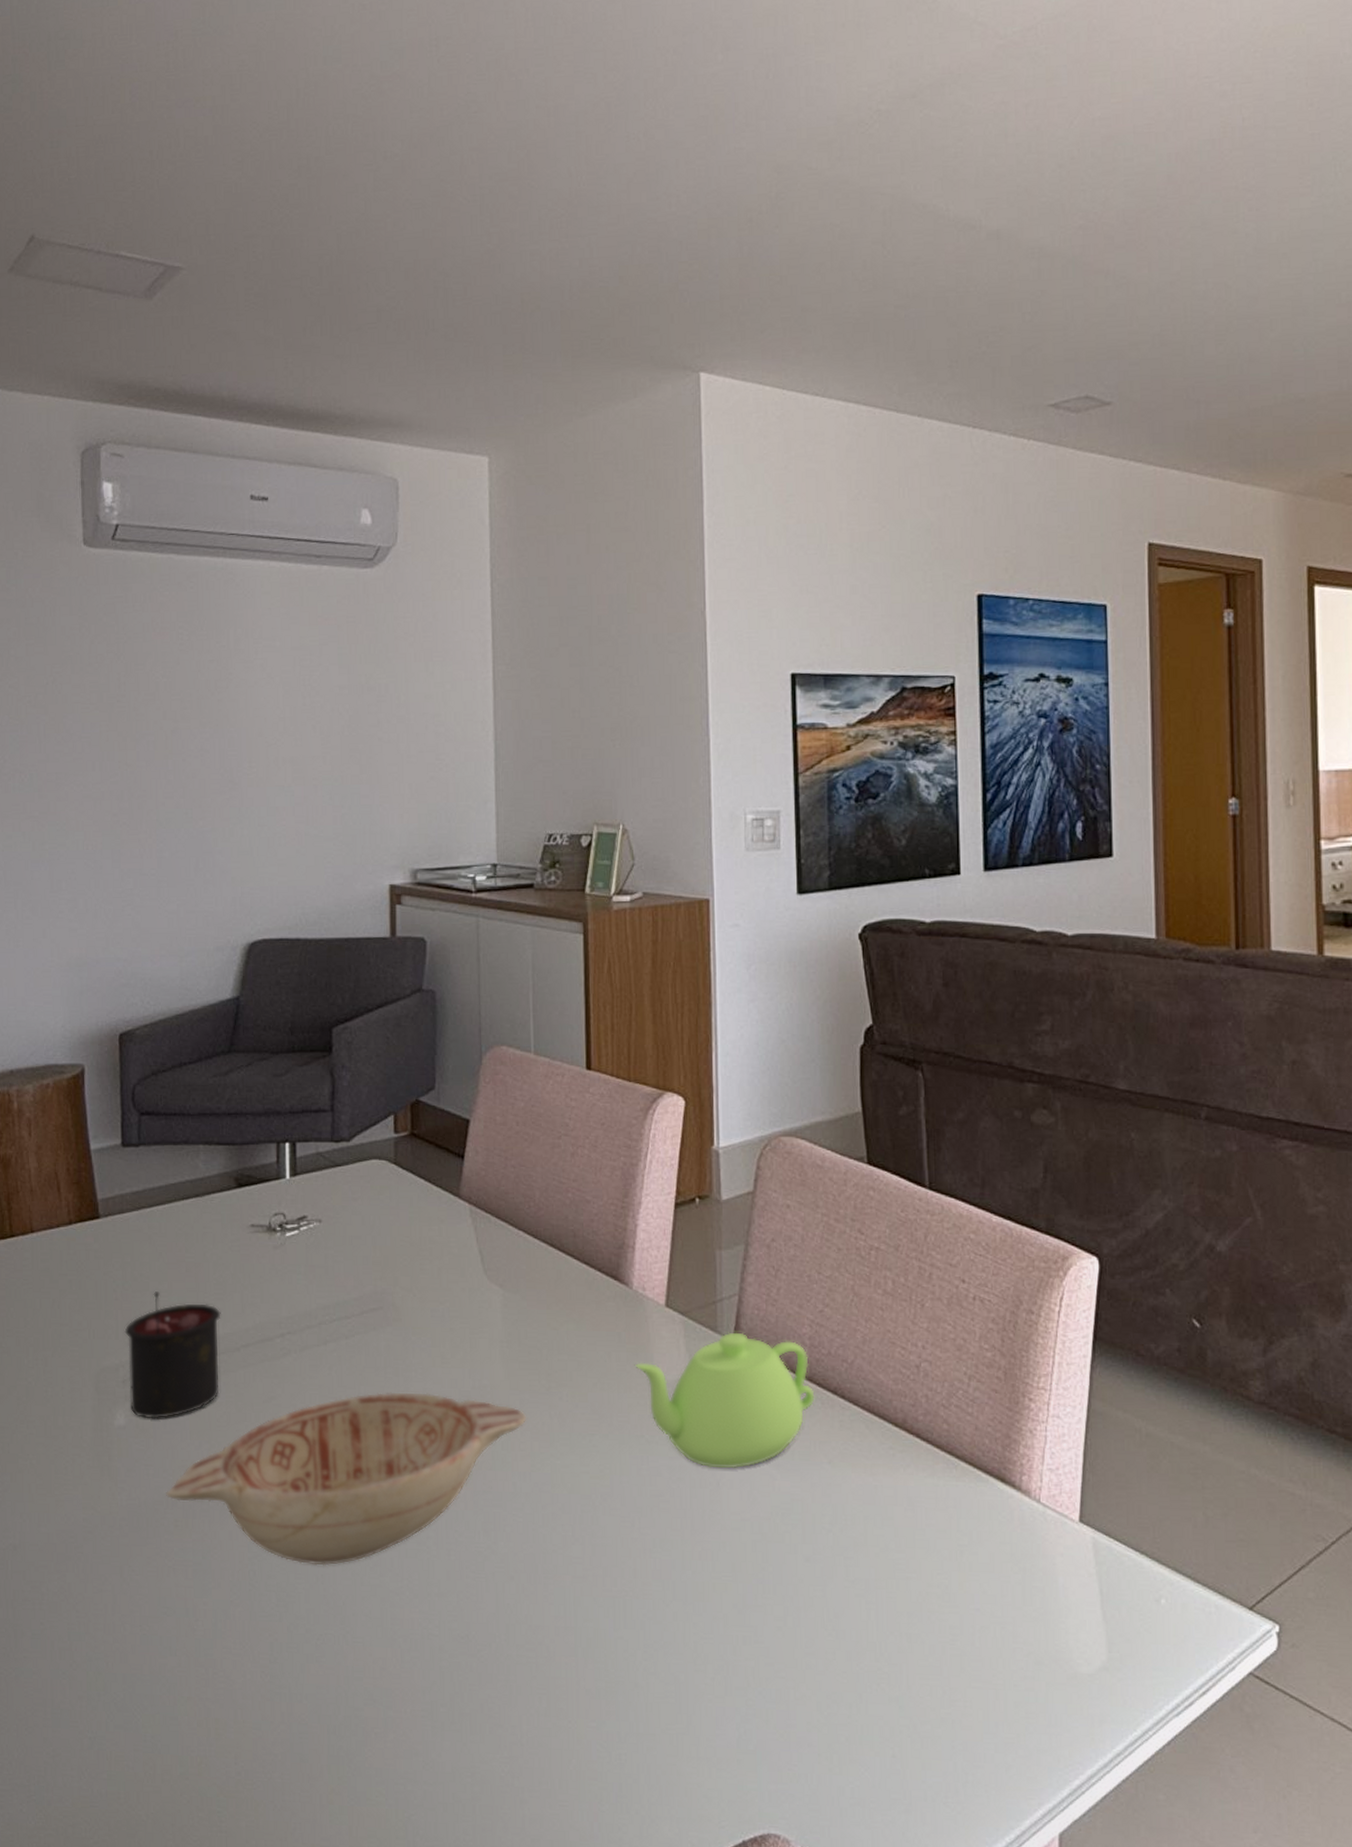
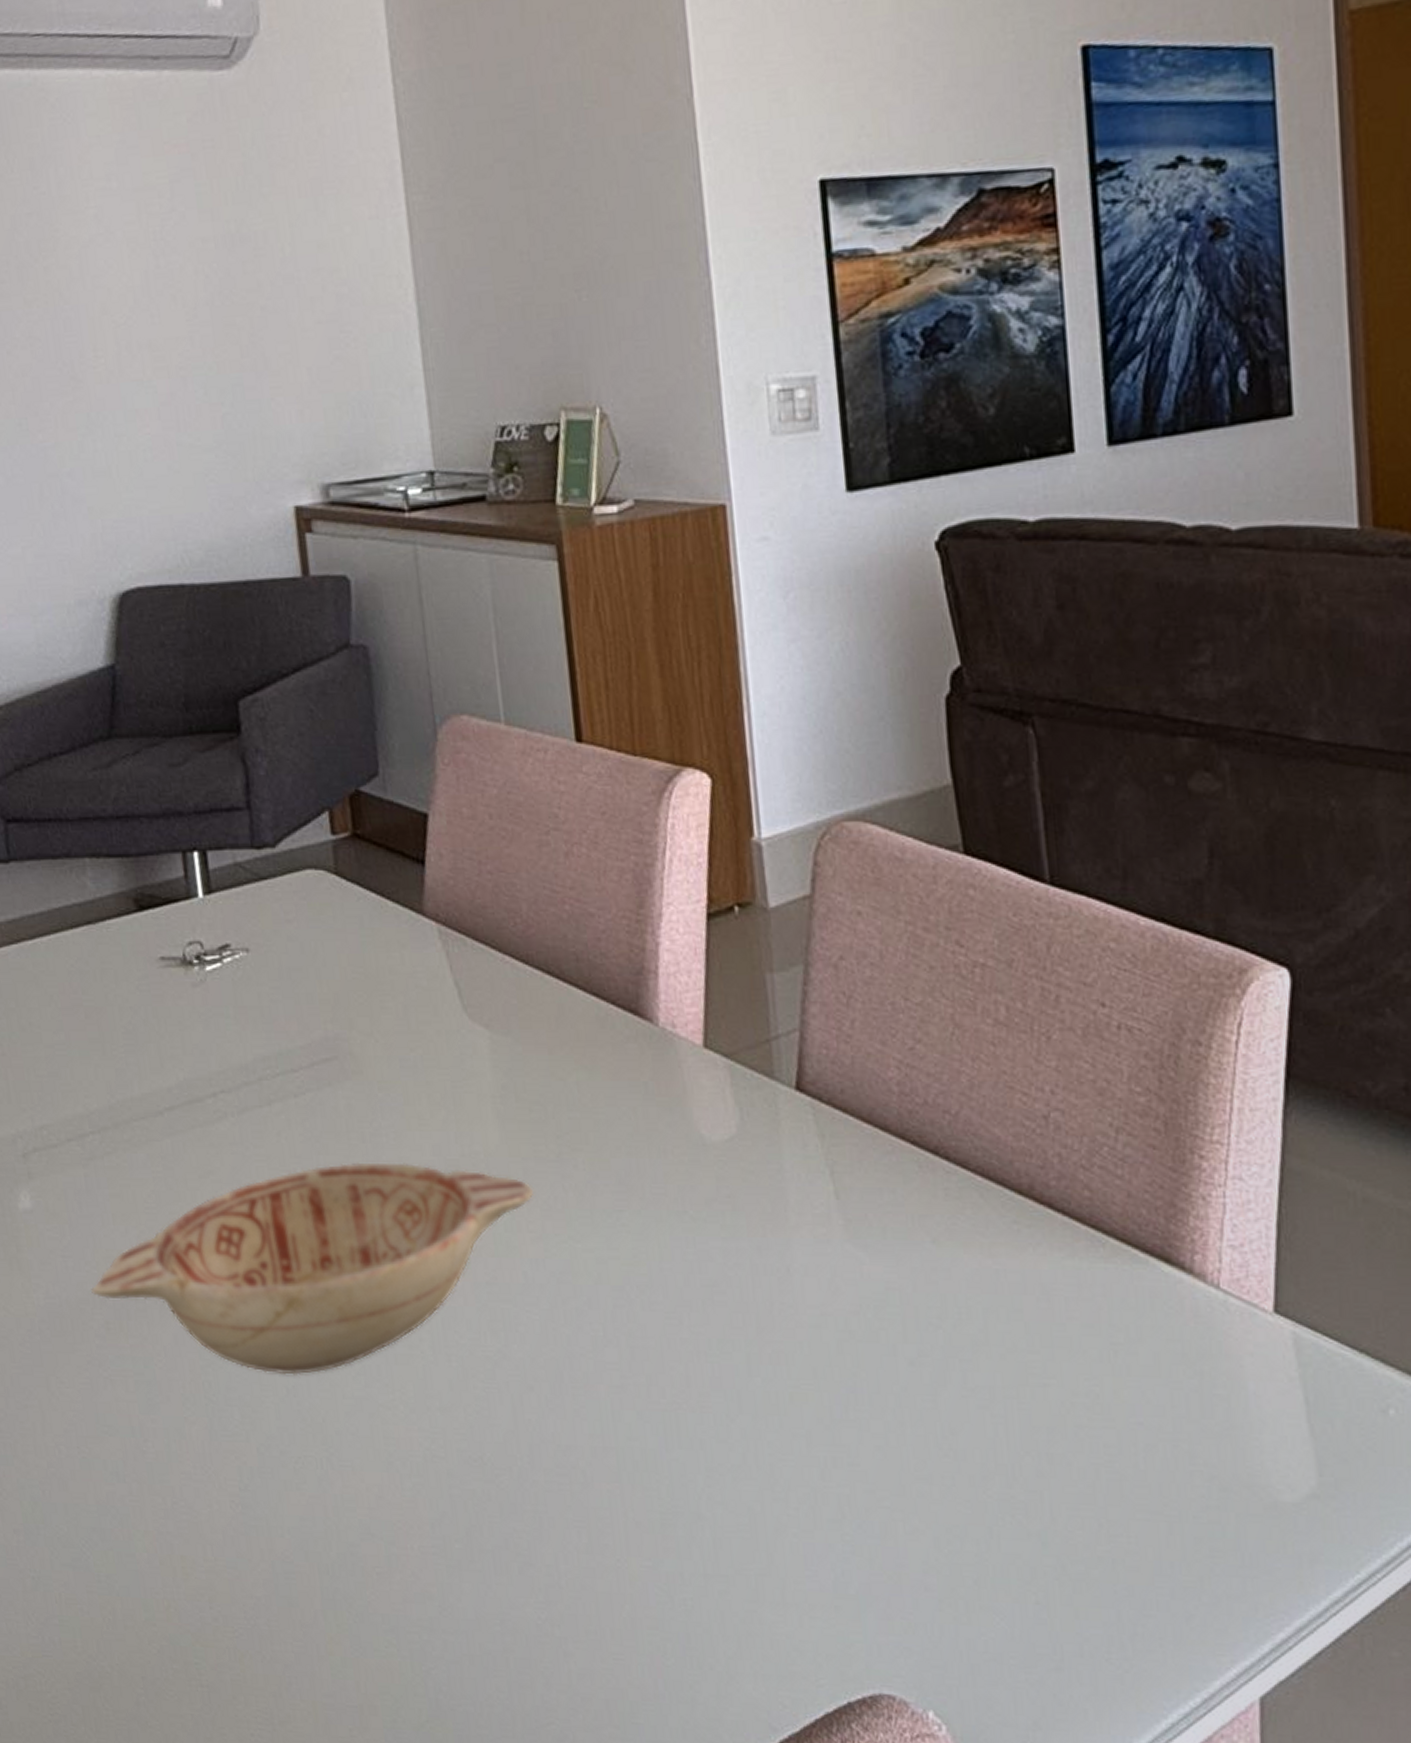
candle: present [124,1291,221,1419] -> none [18,1044,143,1201]
teapot: present [634,1332,815,1469] -> none [668,1078,910,1251]

